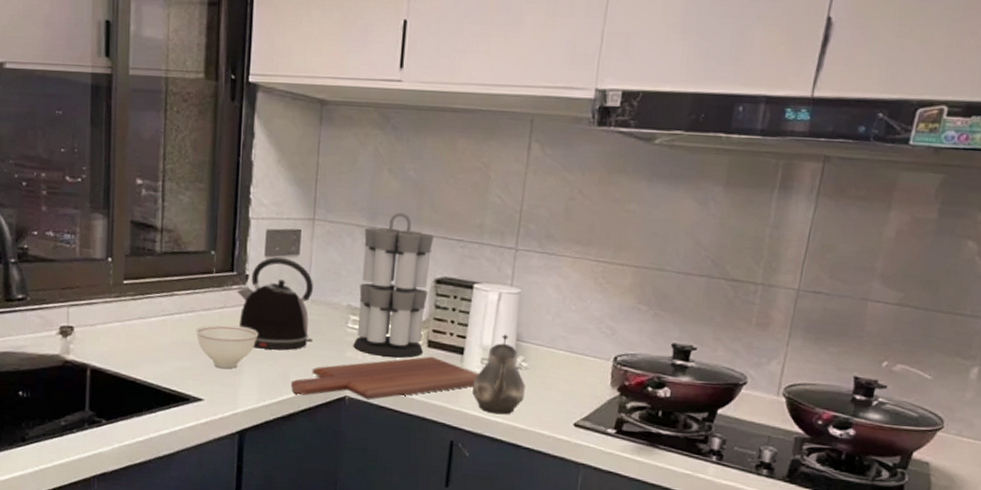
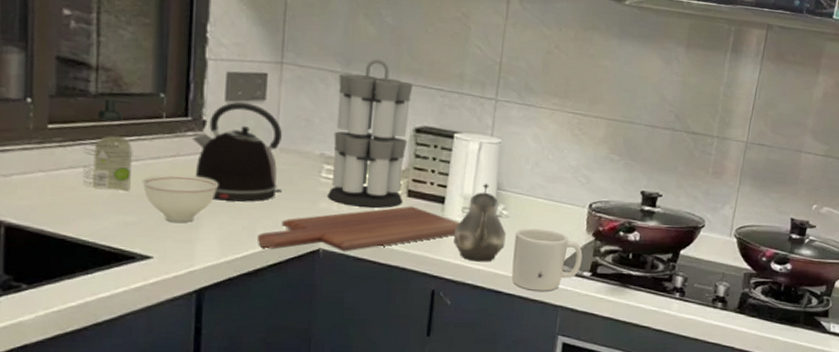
soap dispenser: none [149,255,190,341] -> present [82,96,133,193]
mug: none [531,381,607,449] -> present [511,228,583,293]

